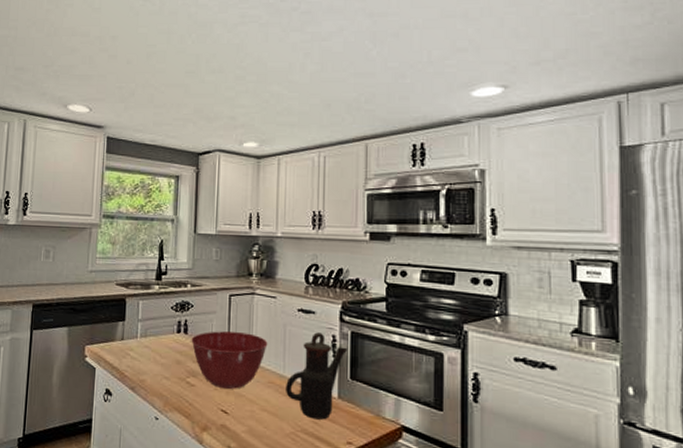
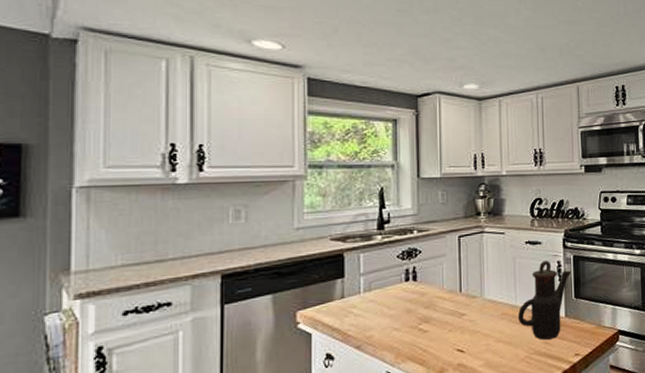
mixing bowl: present [191,331,268,389] -> none [421,271,499,329]

